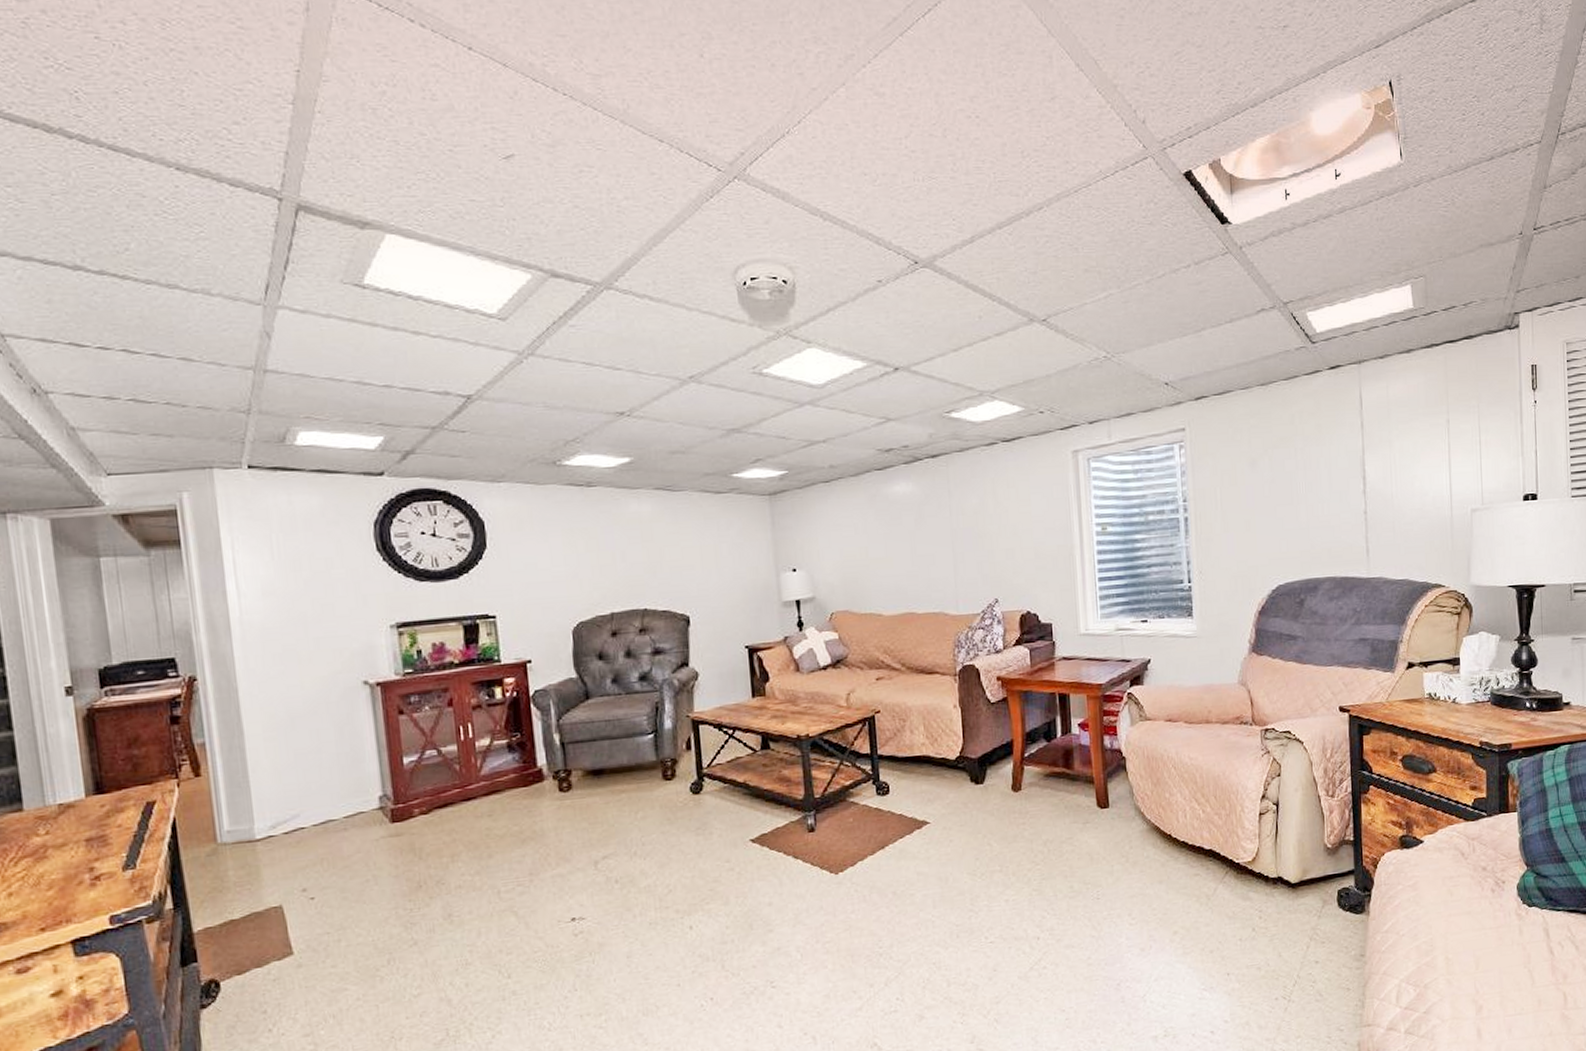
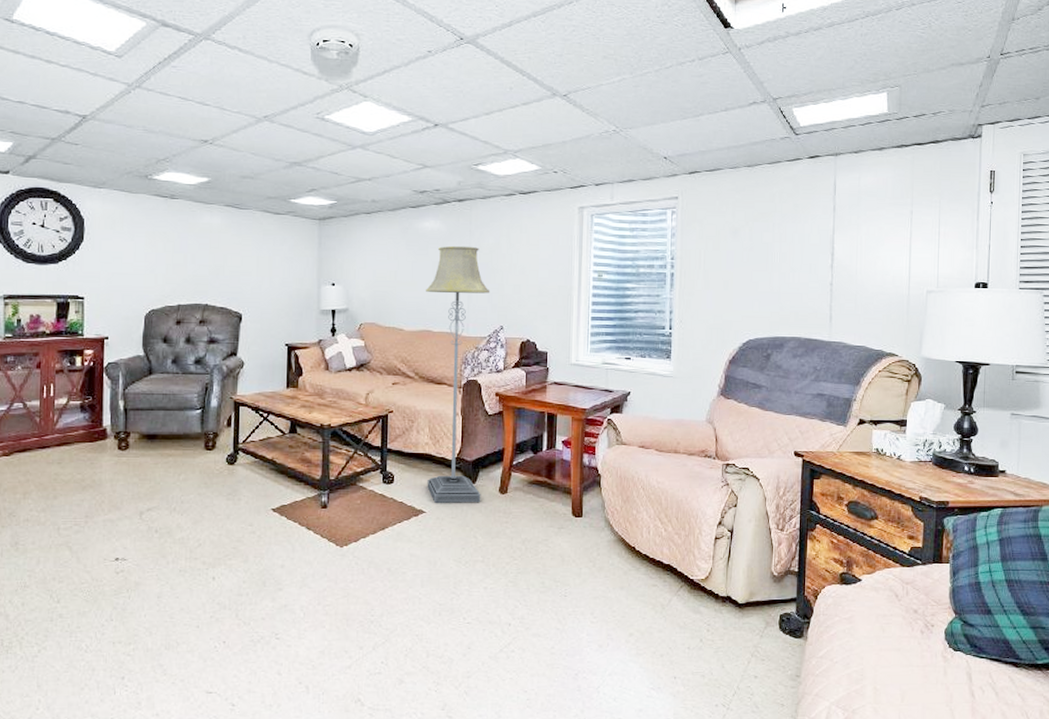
floor lamp: none [904,509,992,811] -> present [426,245,490,503]

